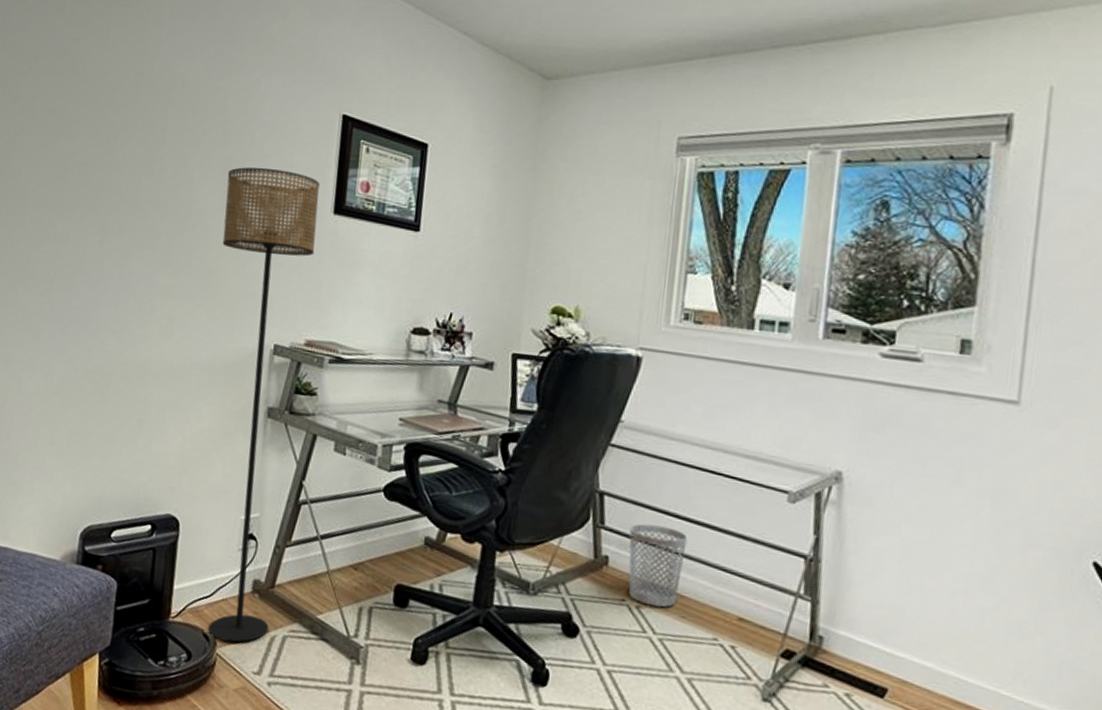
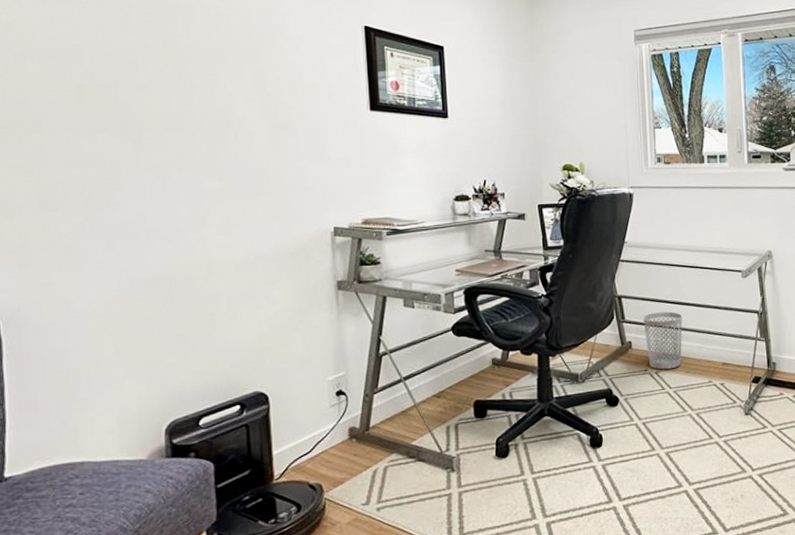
floor lamp: present [208,167,320,643] -> none [263,76,370,487]

